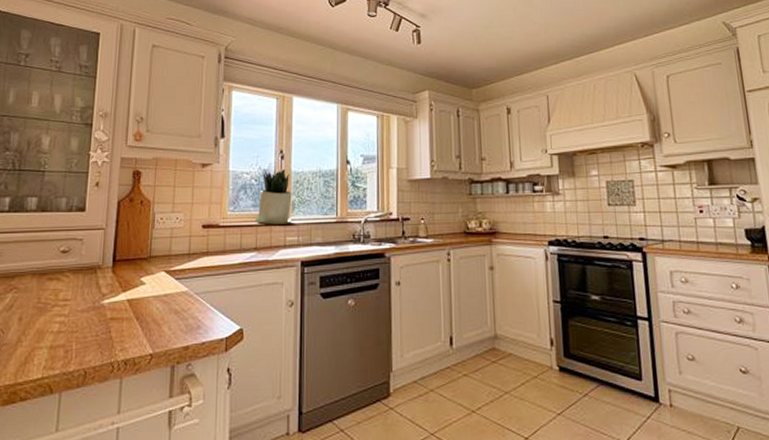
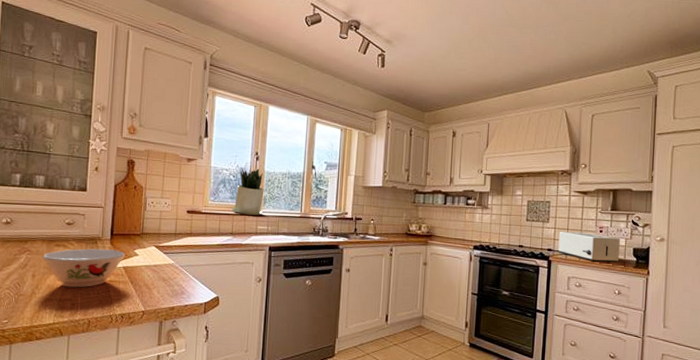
bowl: none [31,279,130,331] -> present [42,248,125,288]
toaster: none [650,214,730,250] -> present [558,231,620,263]

